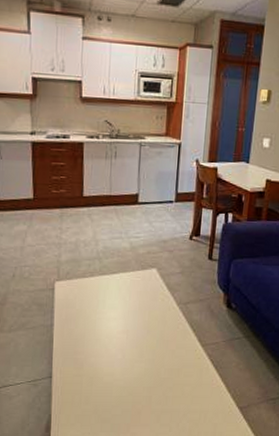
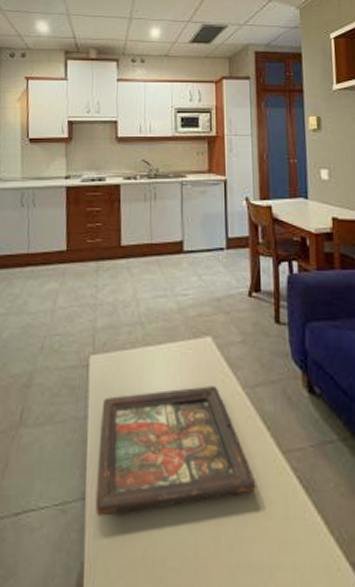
decorative tray: none [59,303,181,387] -> present [95,386,256,517]

